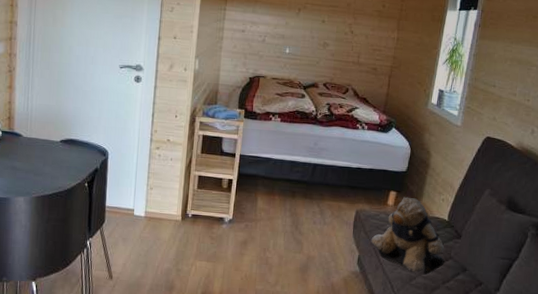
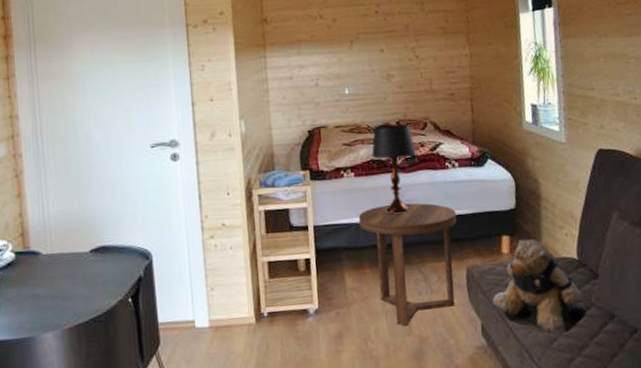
side table: none [276,149,358,245] -> present [358,203,457,326]
table lamp: none [298,83,335,158] -> present [371,123,416,214]

